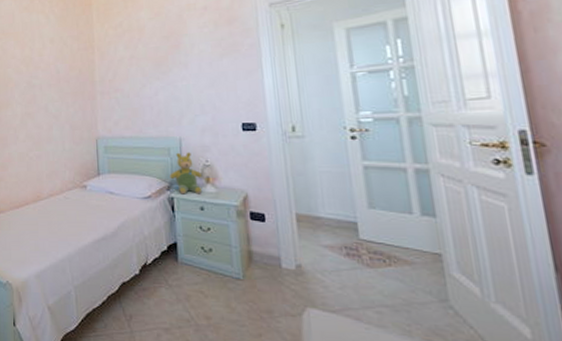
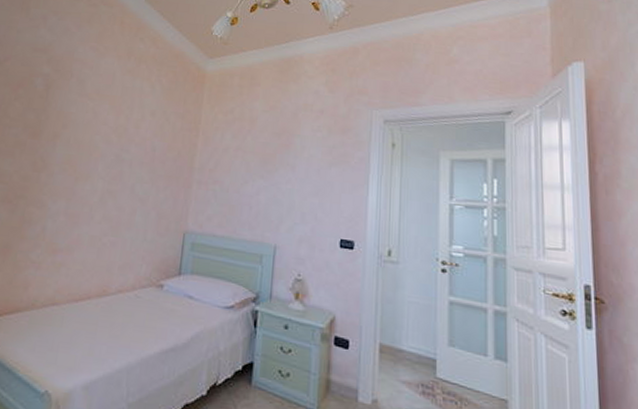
teddy bear: present [169,152,203,195] -> none [257,261,293,311]

